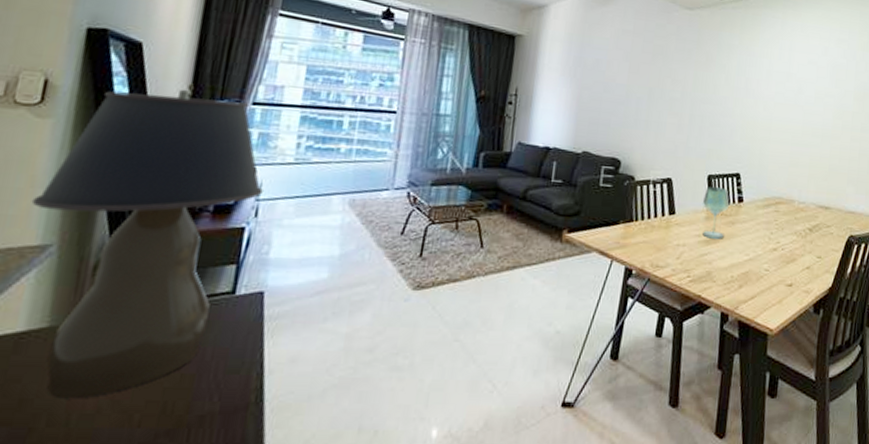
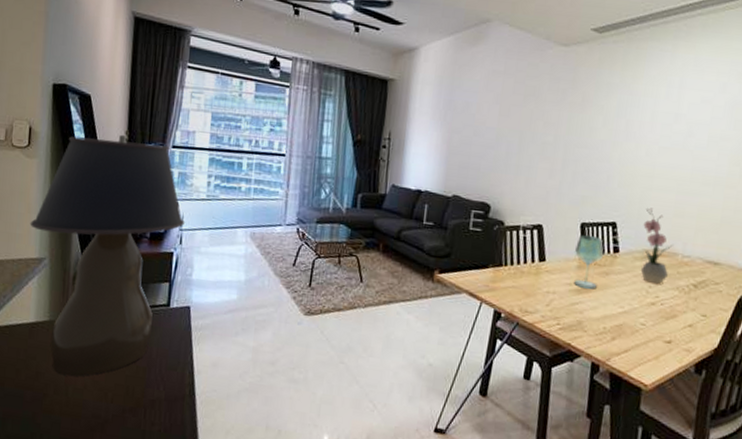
flower arrangement: none [762,158,790,231] -> present [640,207,673,285]

